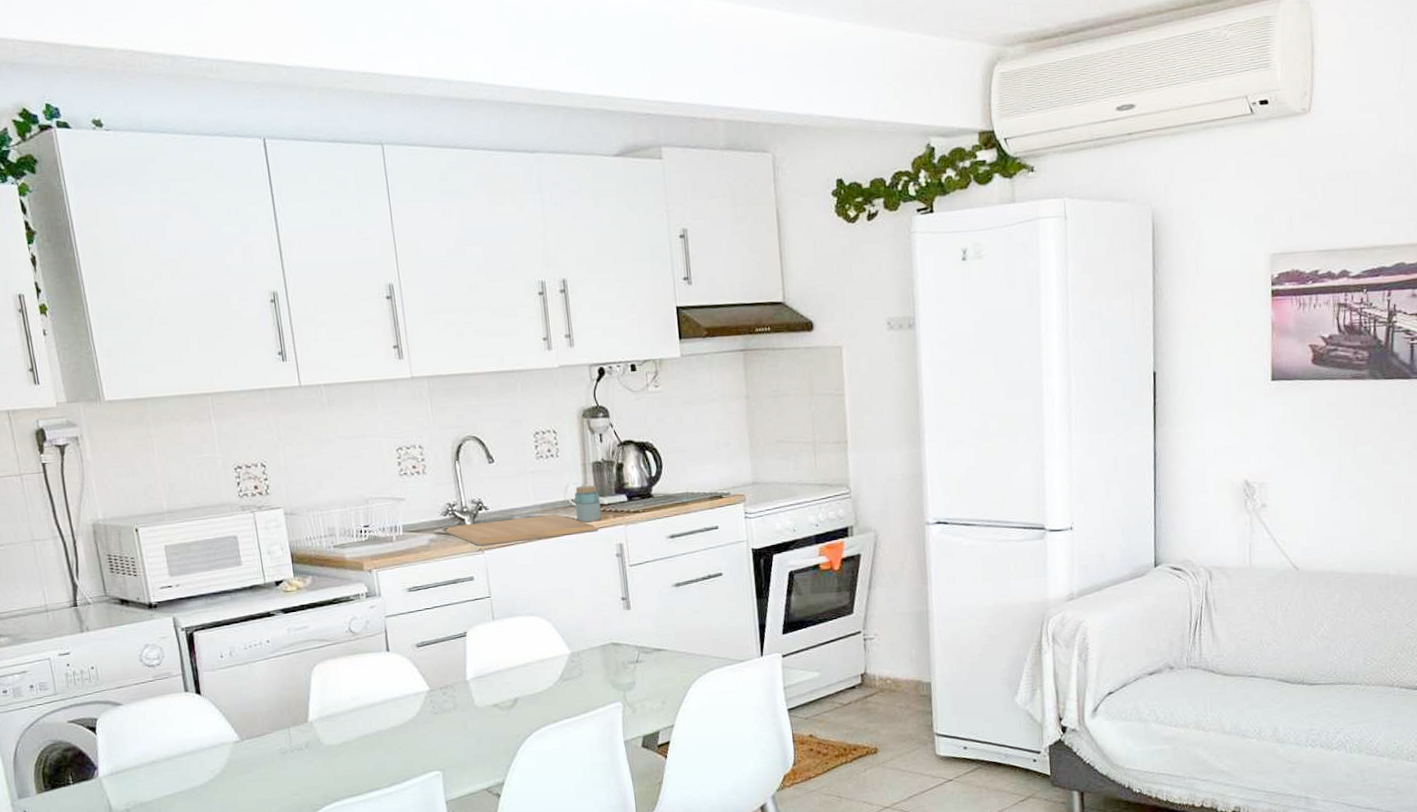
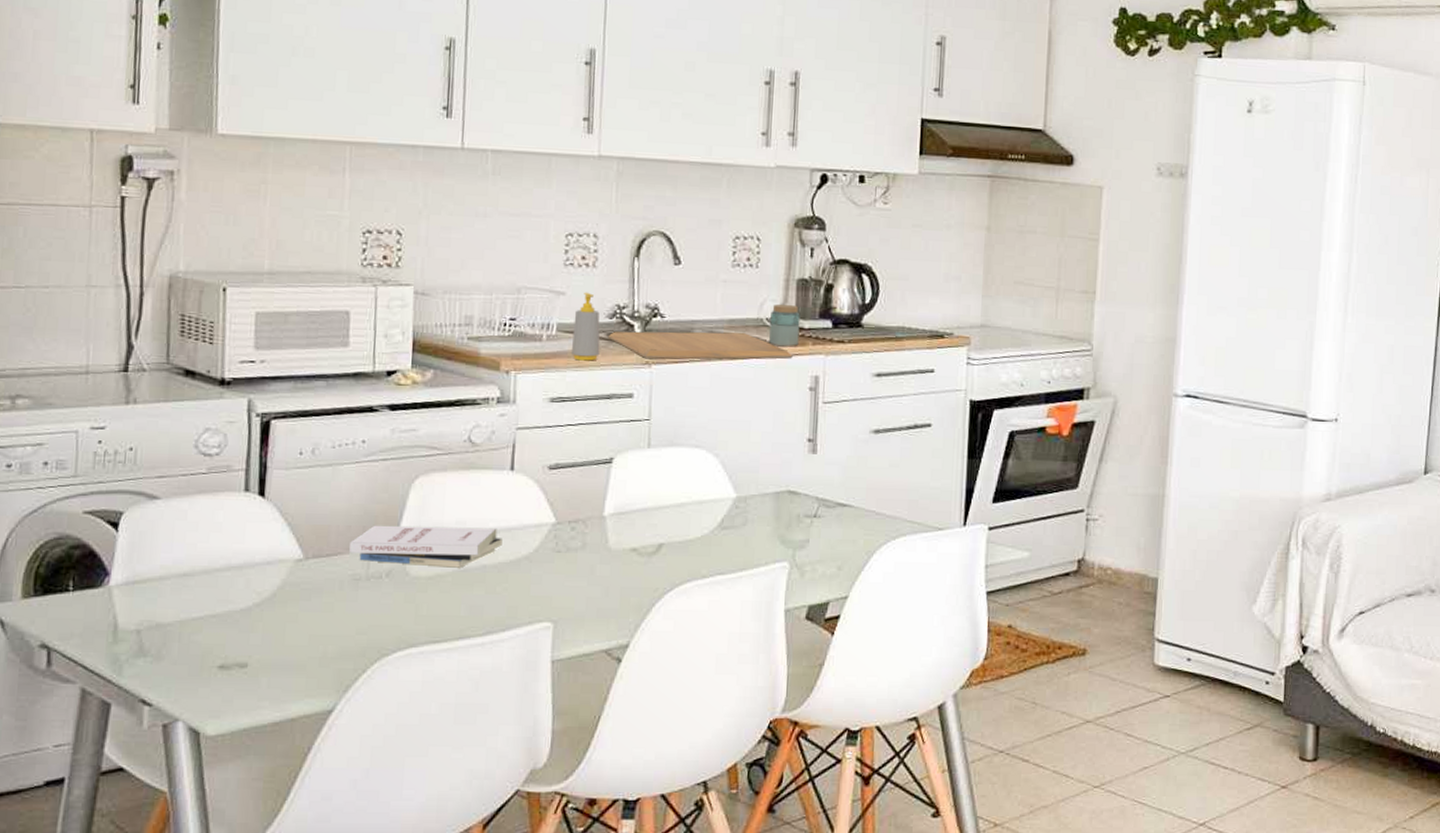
books: none [272,700,391,738] -> present [348,525,503,568]
soap bottle: none [415,495,441,555] -> present [570,292,600,361]

